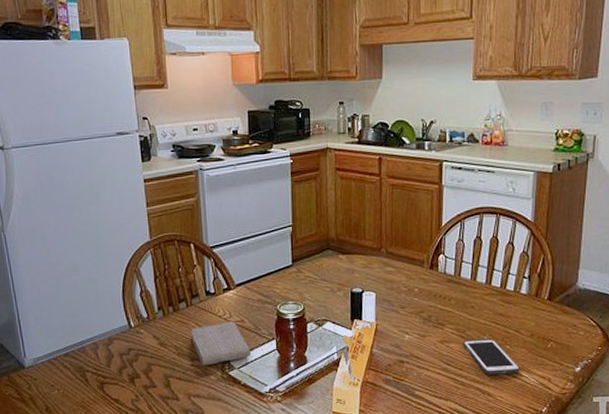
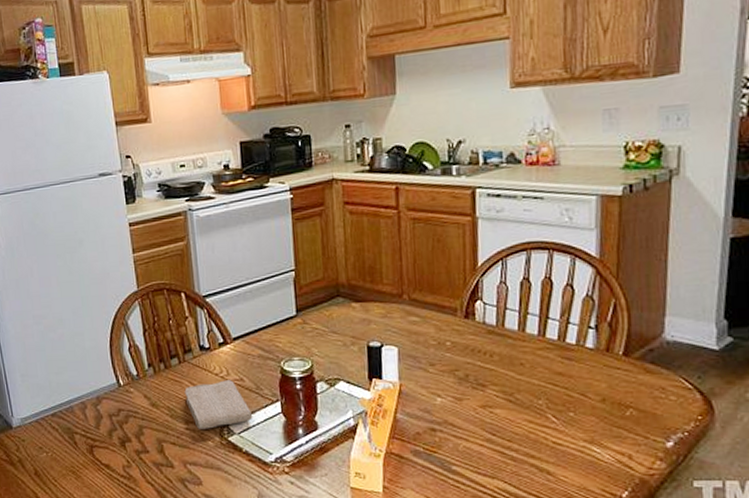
cell phone: present [463,339,520,375] -> none [512,404,589,448]

